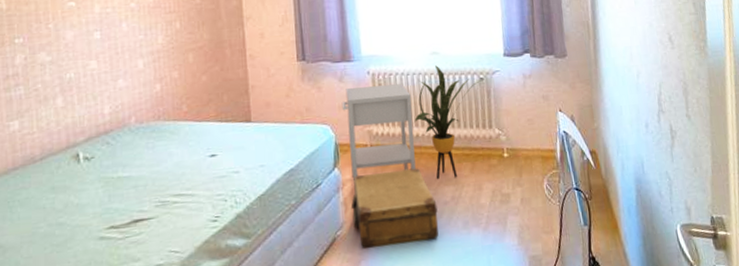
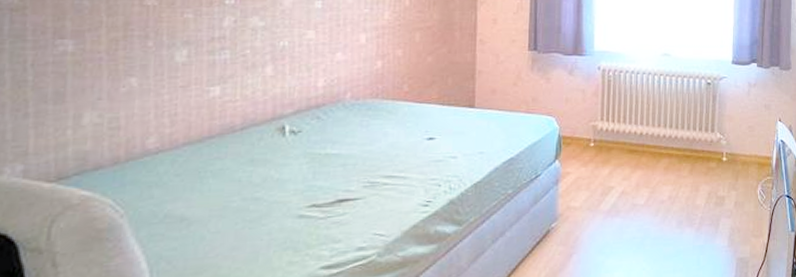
nightstand: present [341,84,416,183] -> none [569,82,639,176]
suitcase: present [350,168,439,248] -> none [568,166,654,242]
house plant: present [414,65,482,180] -> none [640,67,709,179]

